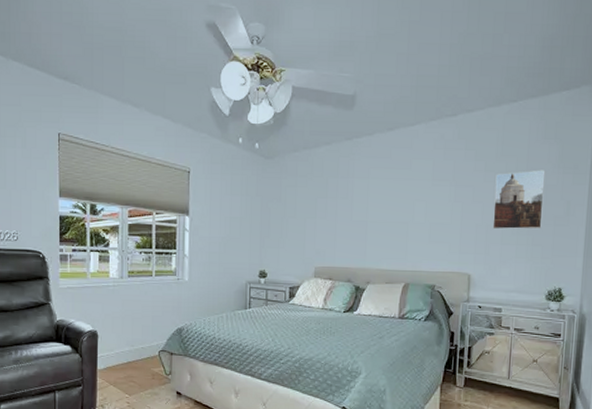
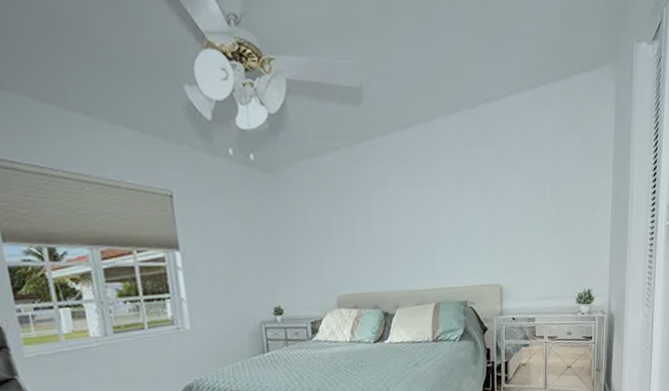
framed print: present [492,170,546,230] -> none [521,163,570,234]

